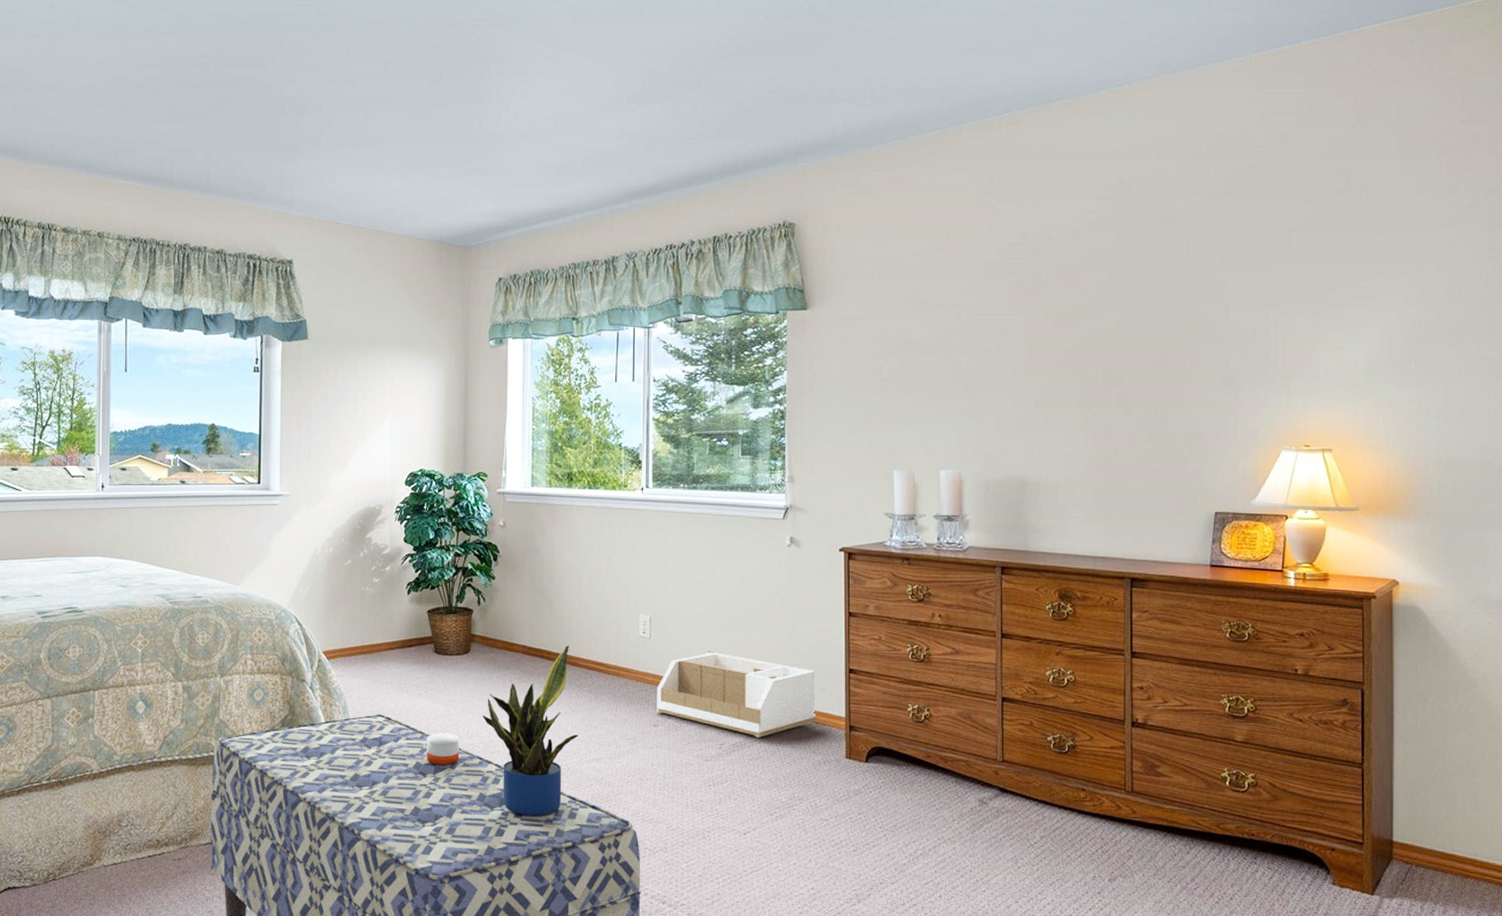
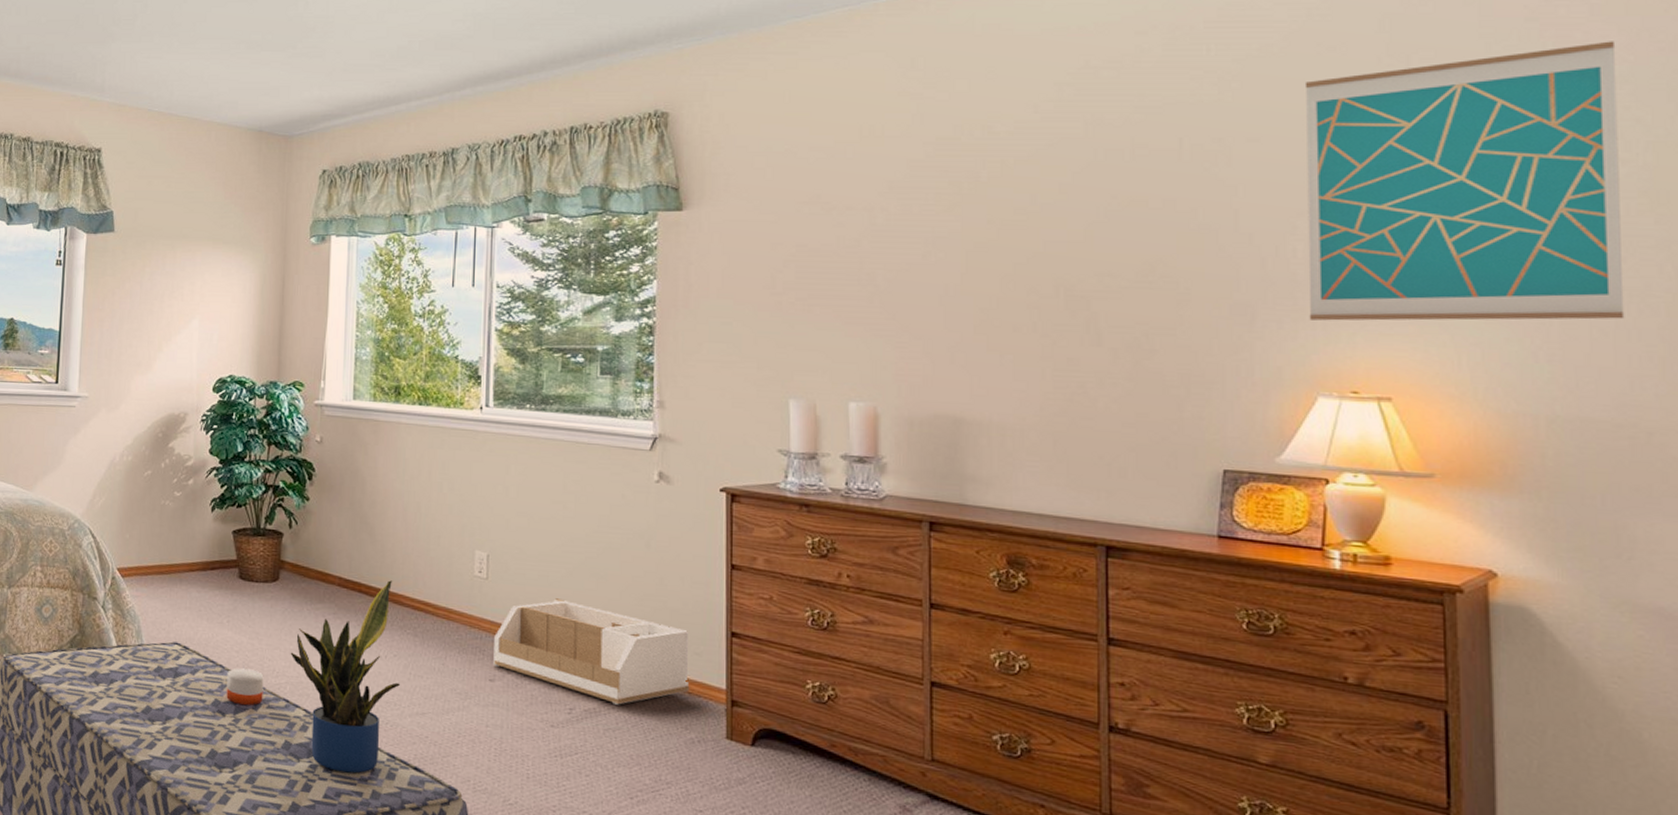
wall art: none [1276,163,1487,390] -> present [1304,41,1625,321]

